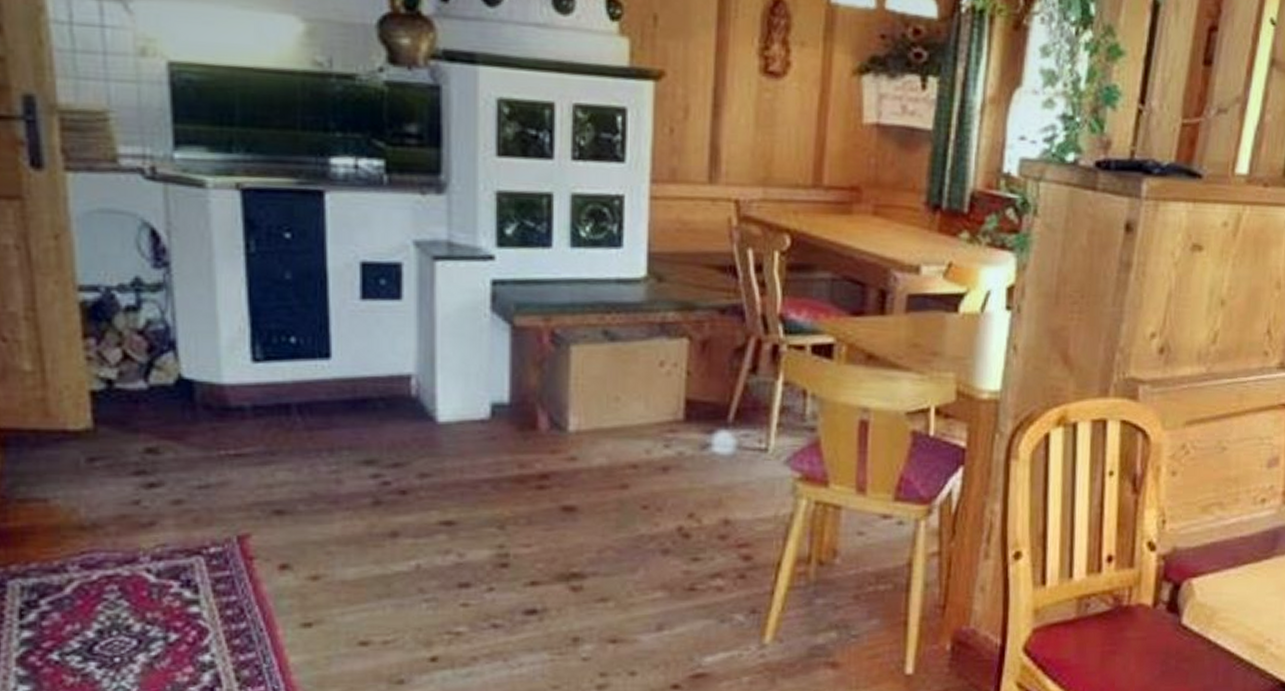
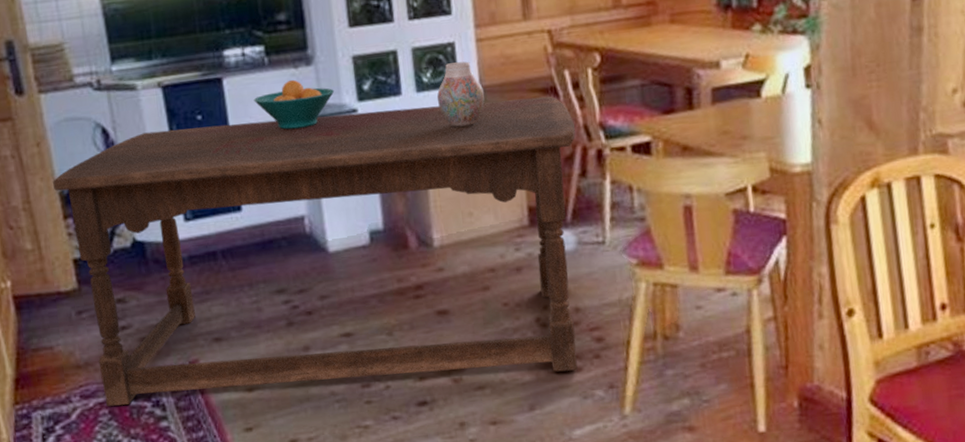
dining table: none [73,243,751,590] -> present [53,96,578,406]
fruit bowl: none [363,207,469,268] -> present [254,79,335,130]
vase: none [594,219,652,296] -> present [436,61,485,127]

